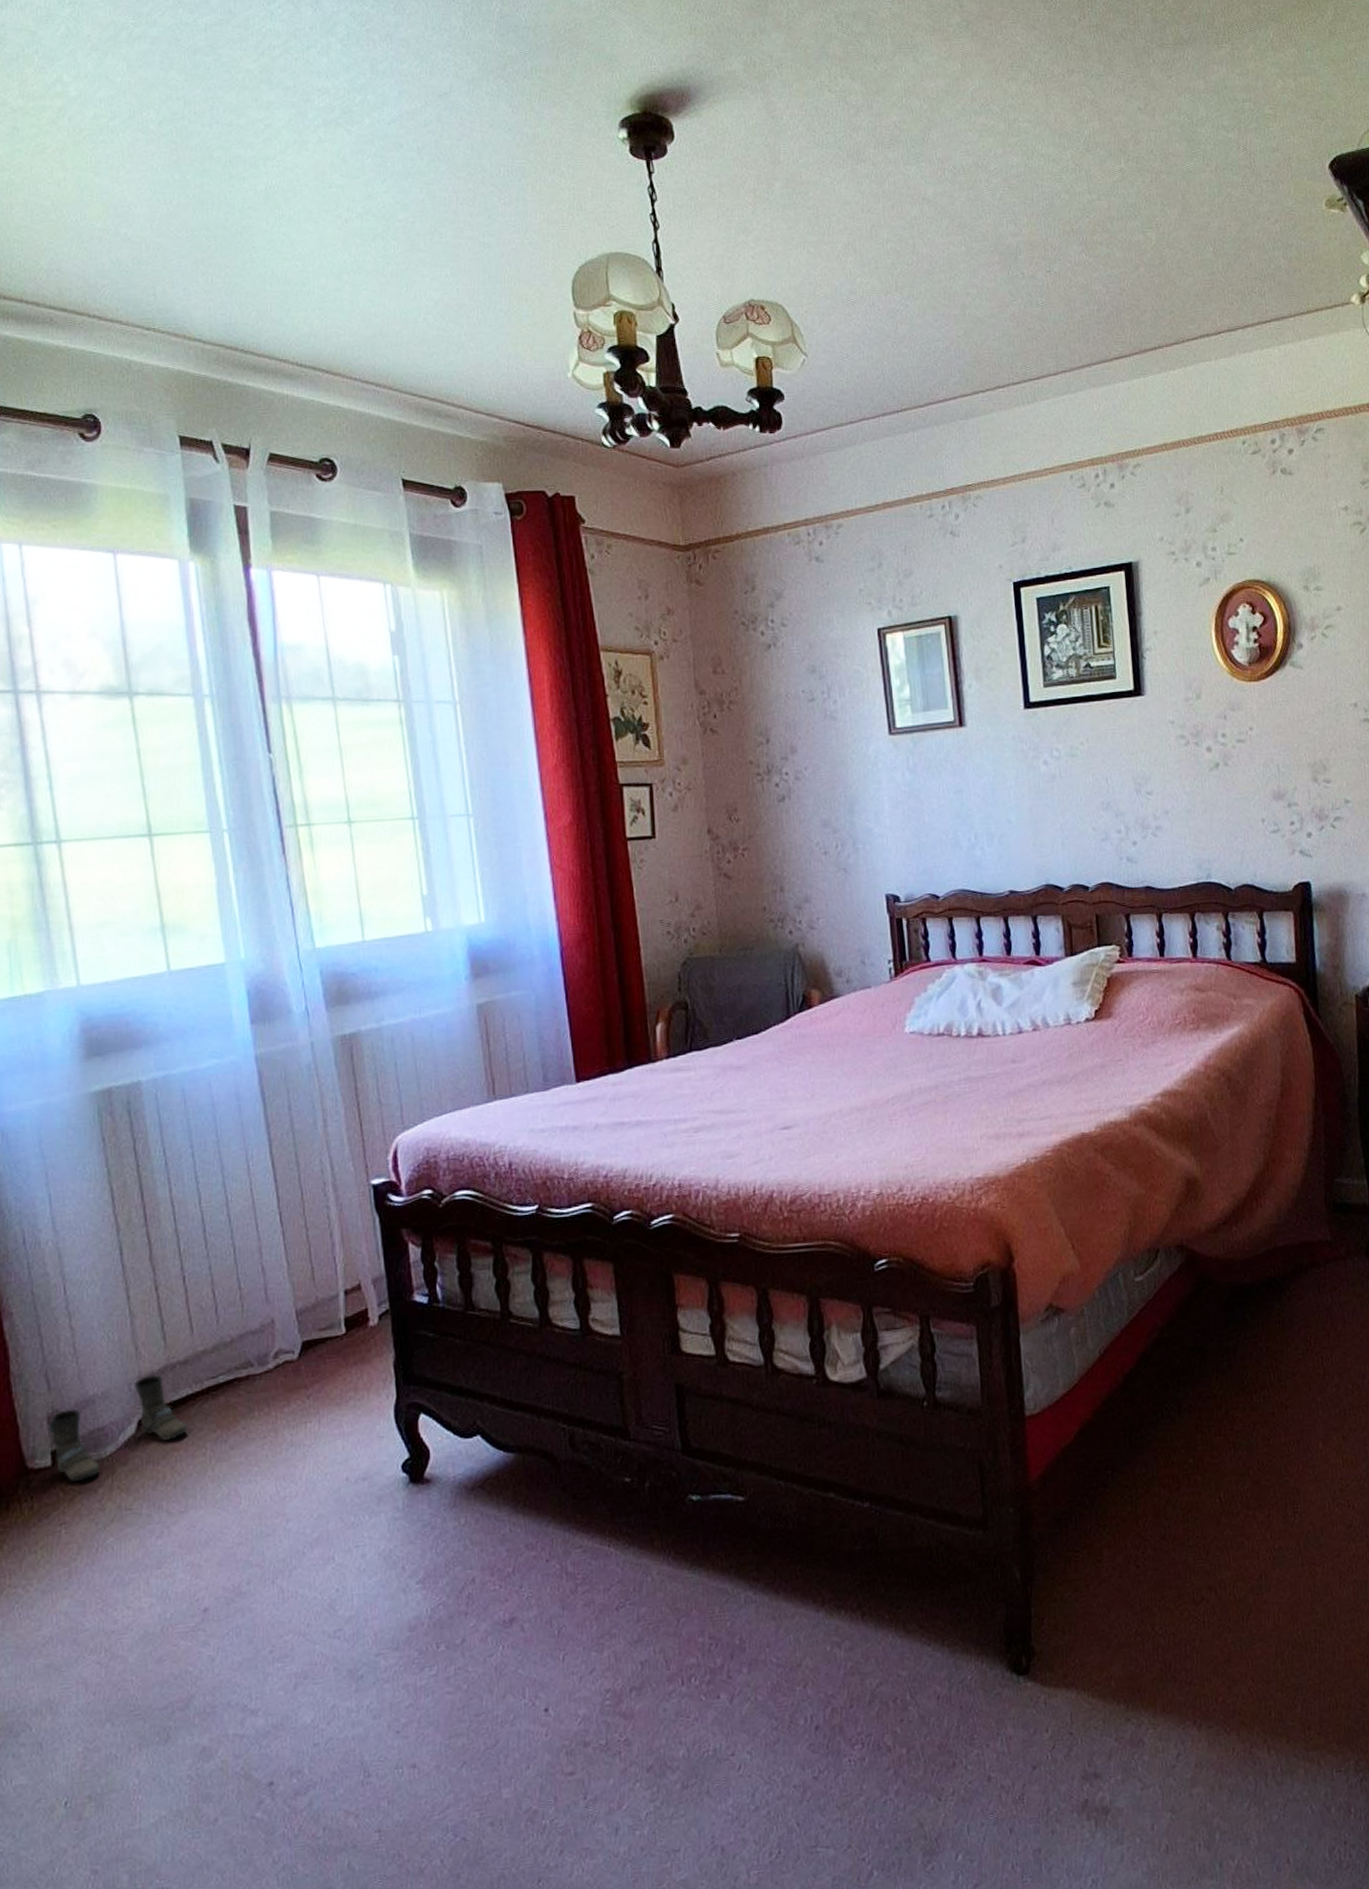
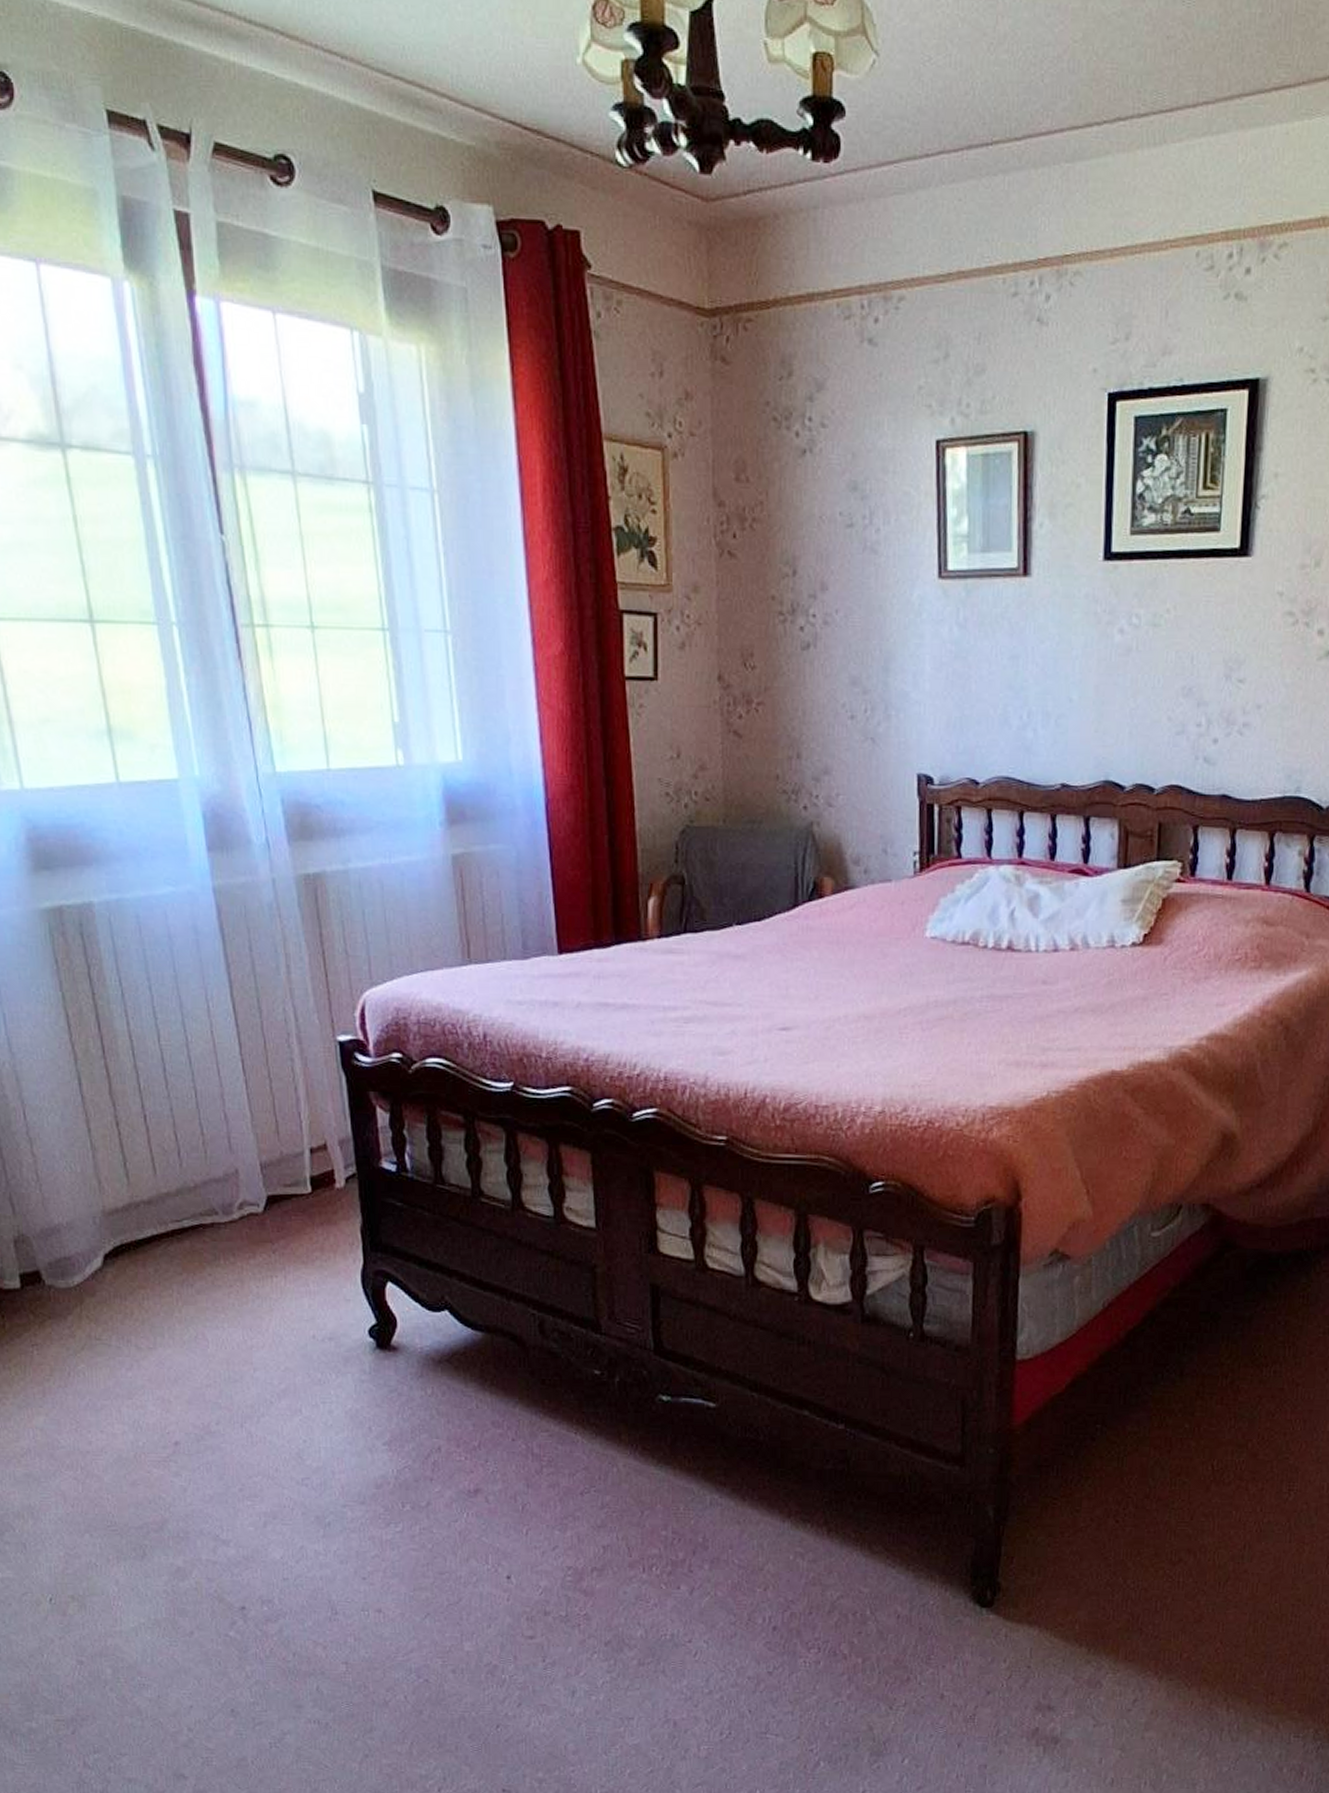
boots: present [49,1374,188,1481] -> none [15,1210,154,1306]

